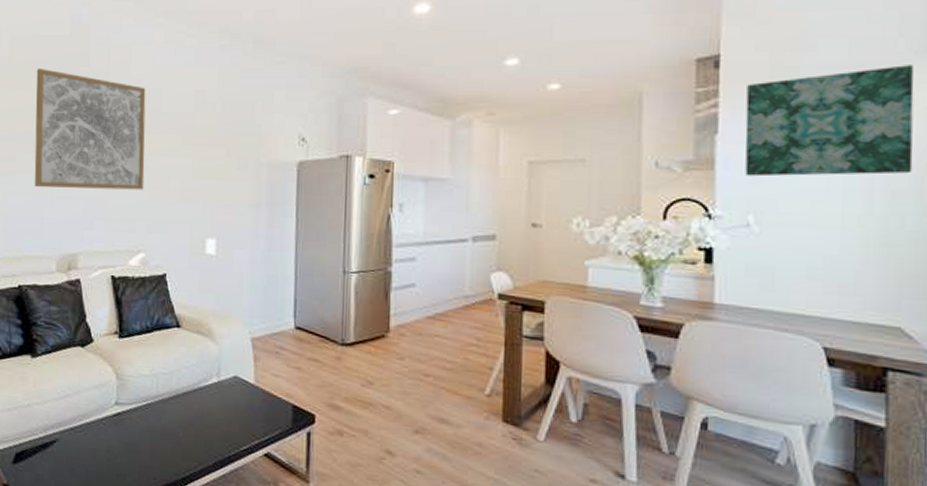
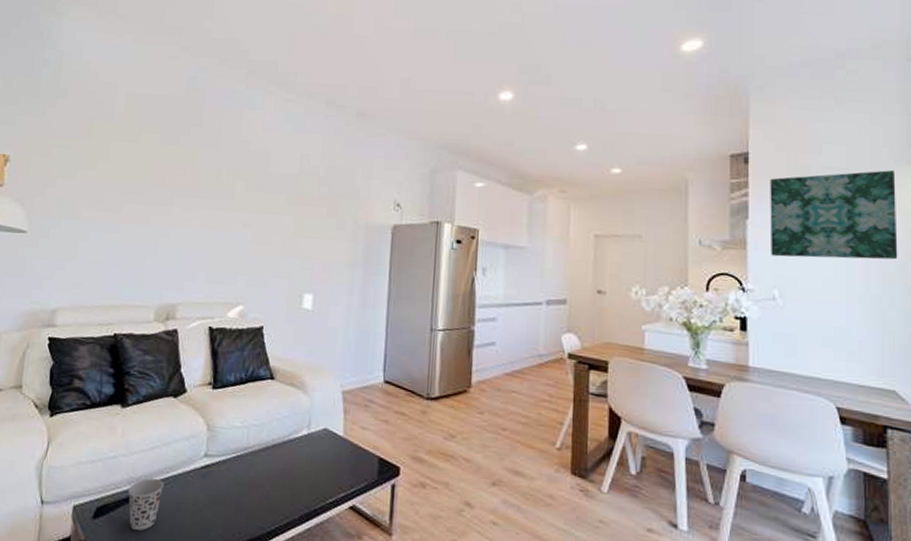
wall art: present [34,68,146,190] -> none [139,124,254,245]
cup: none [45,426,78,476] -> present [128,478,164,531]

